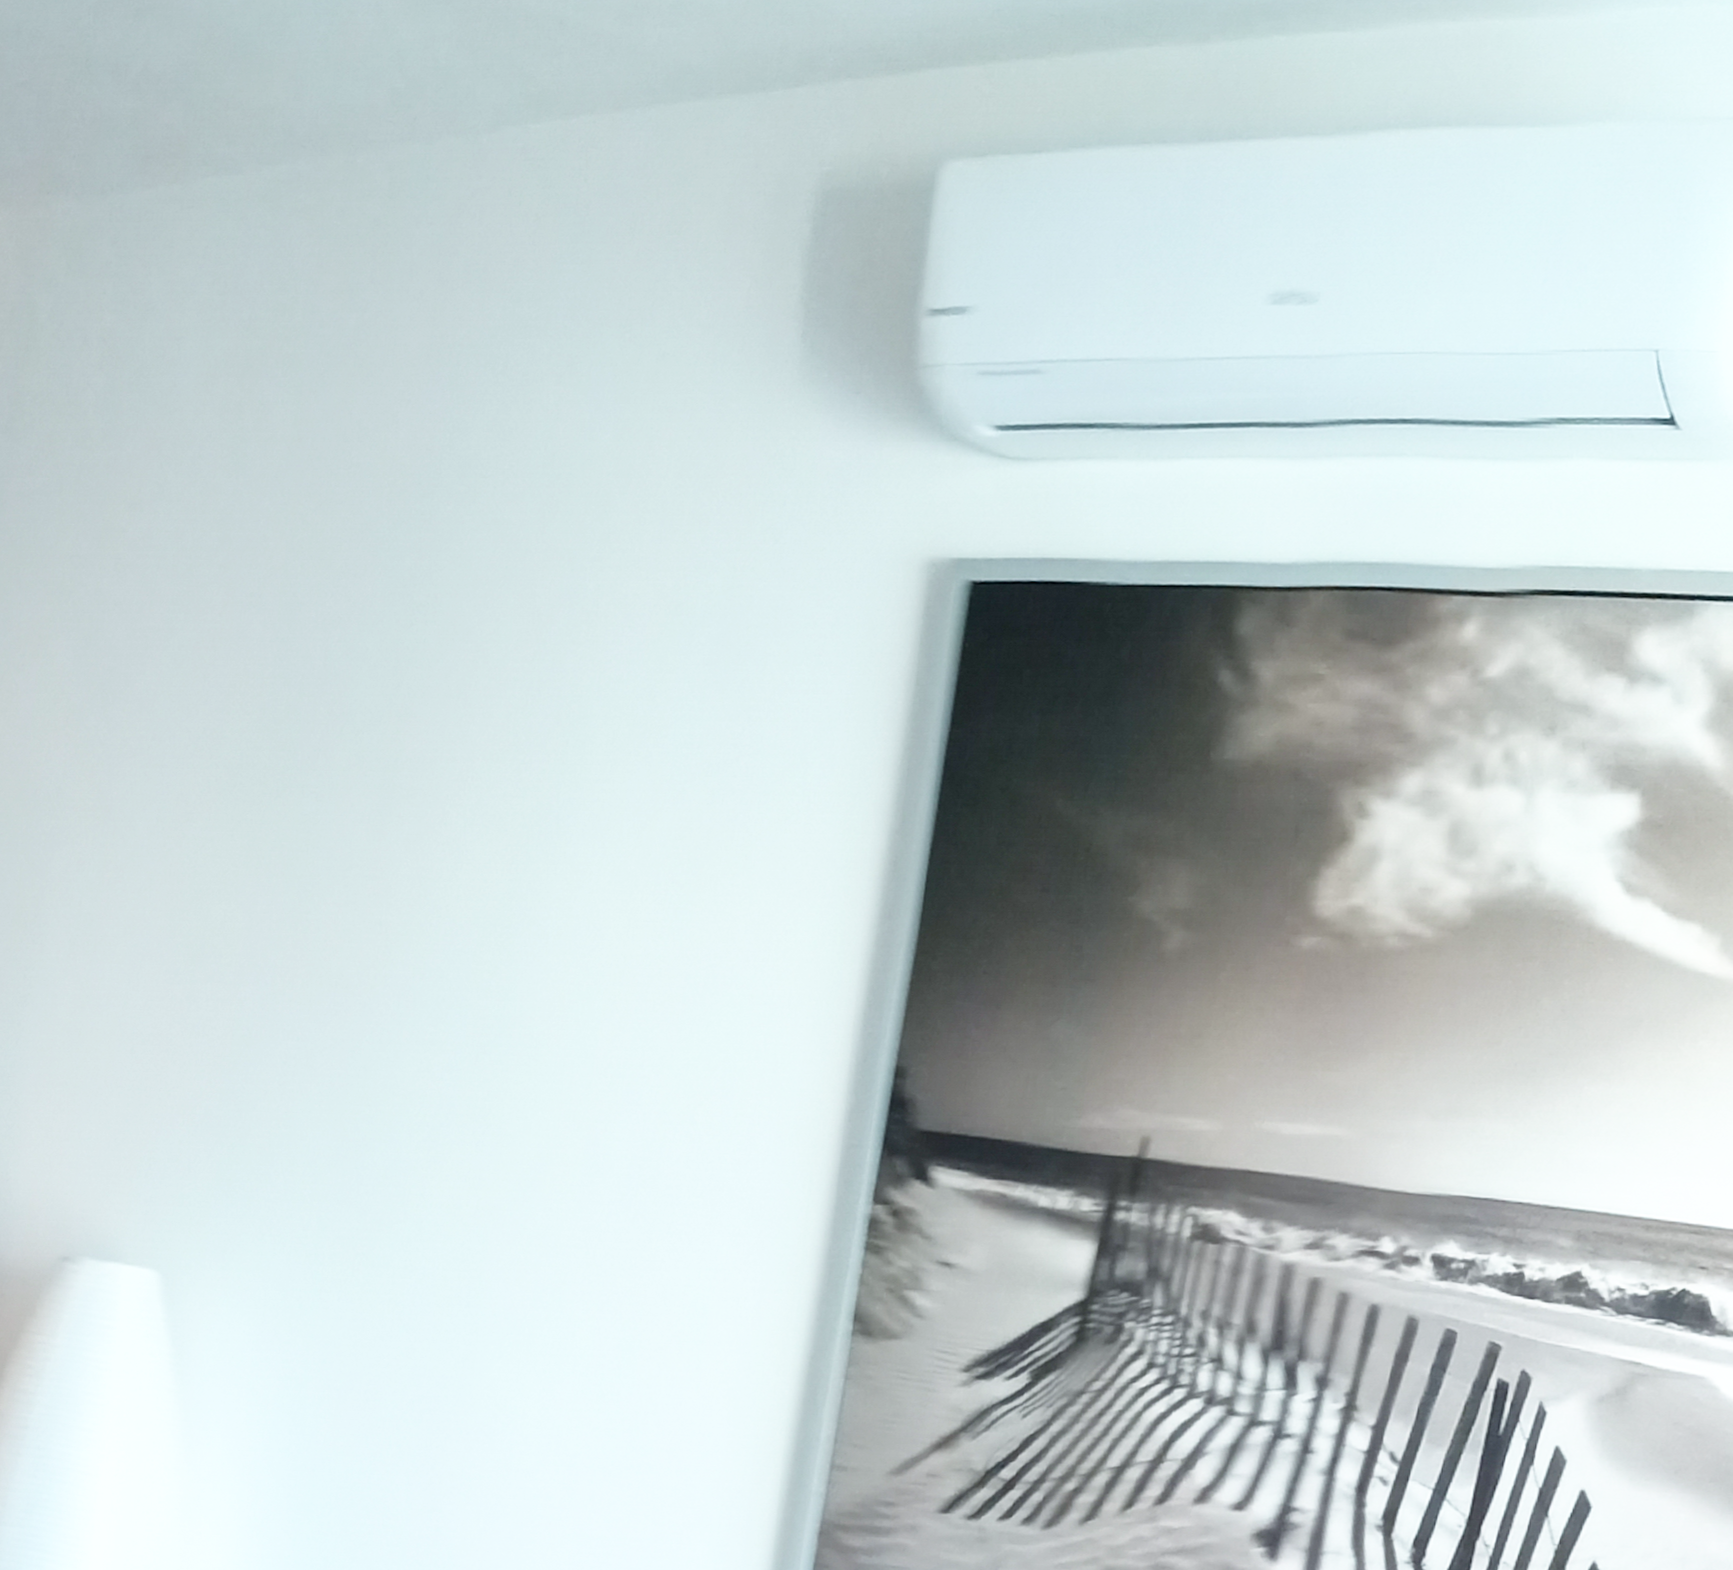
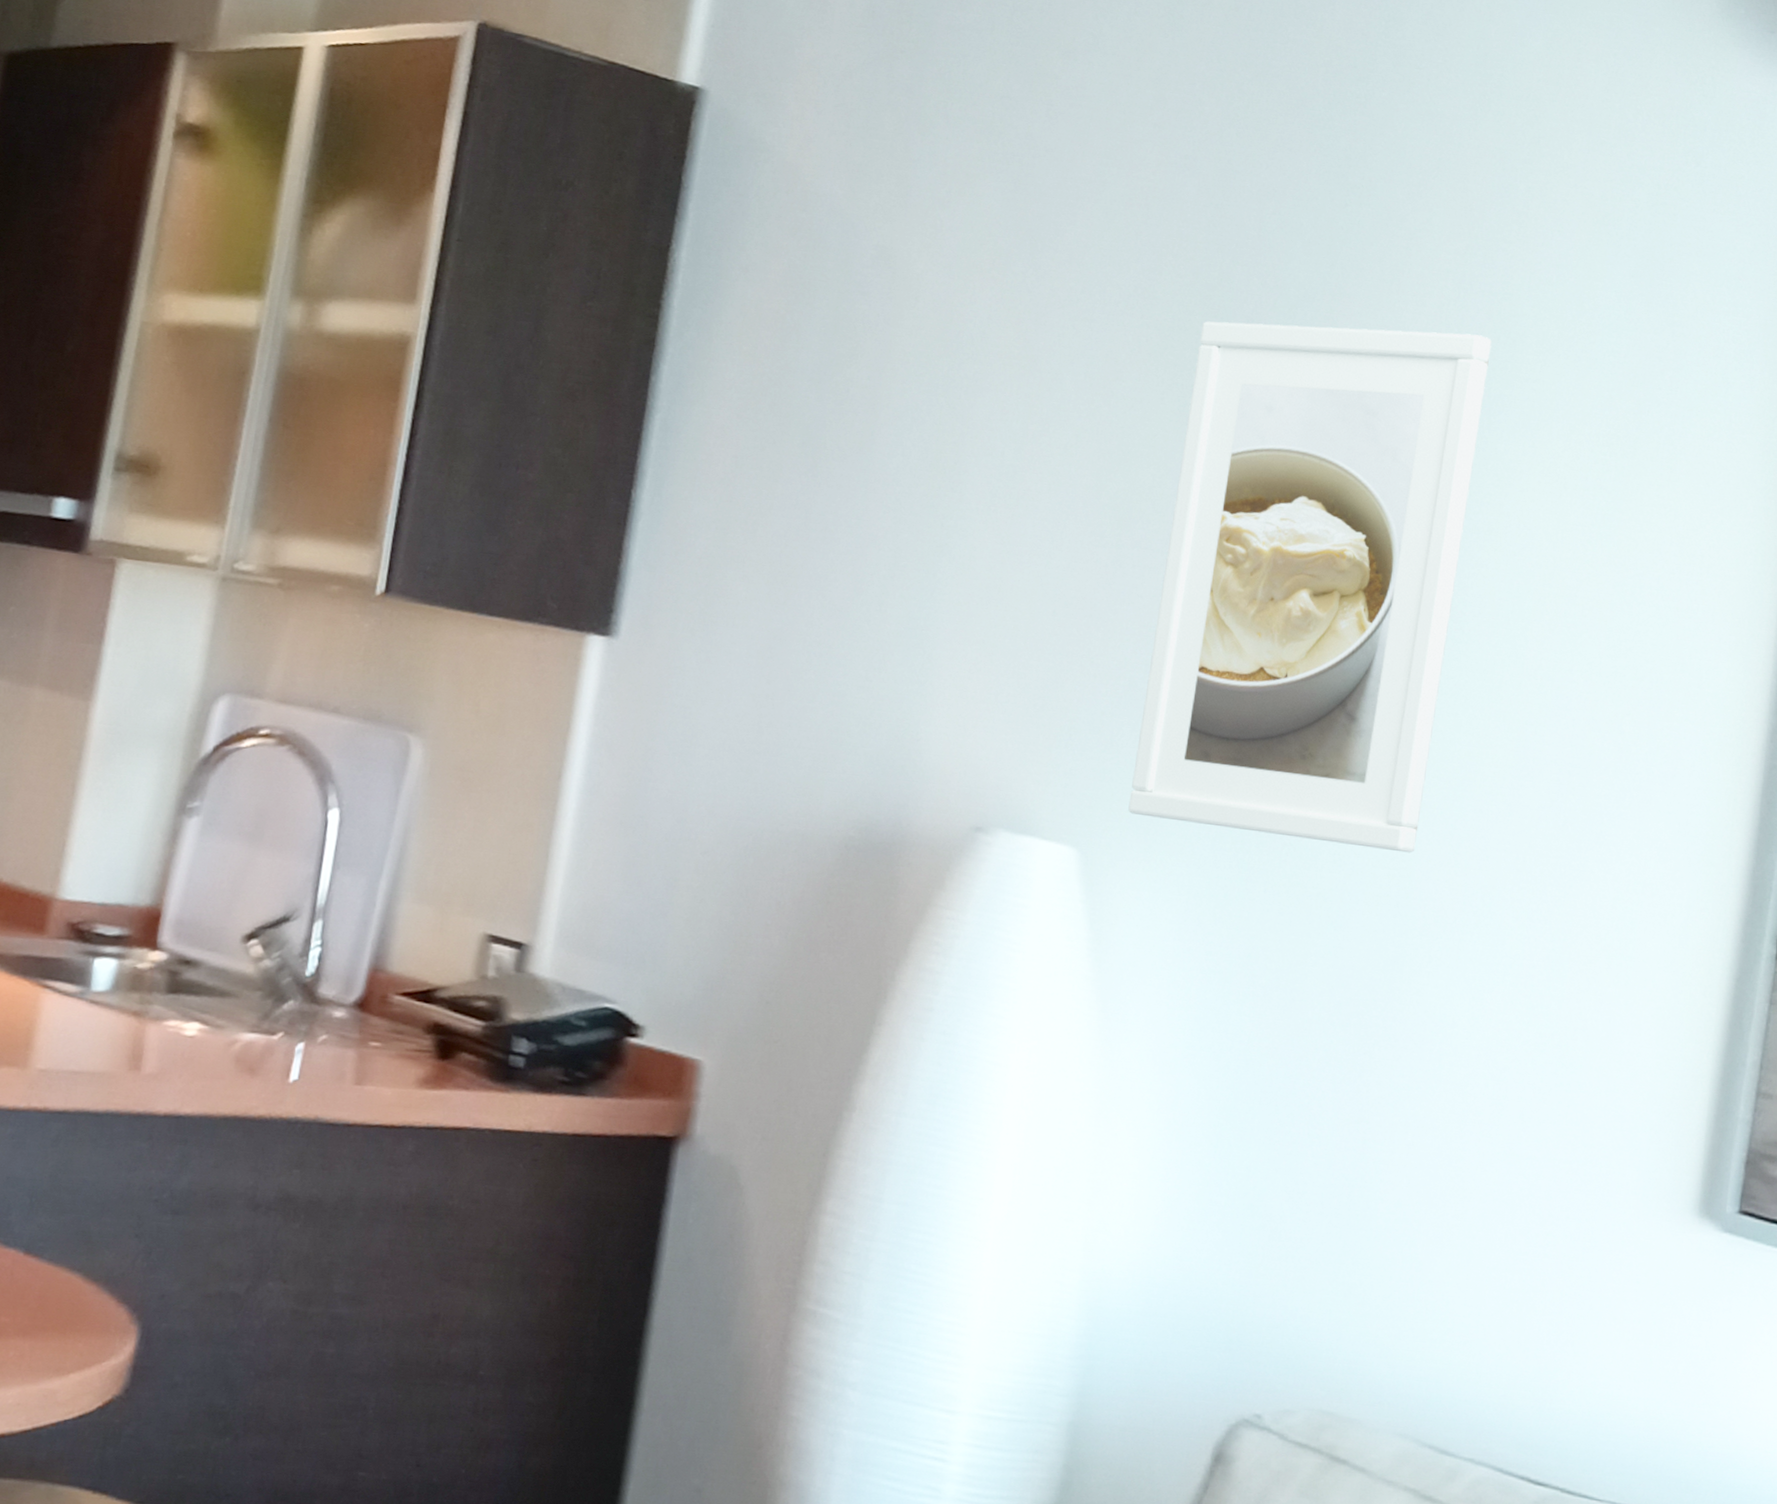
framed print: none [206,740,561,1255] -> present [1128,321,1492,853]

